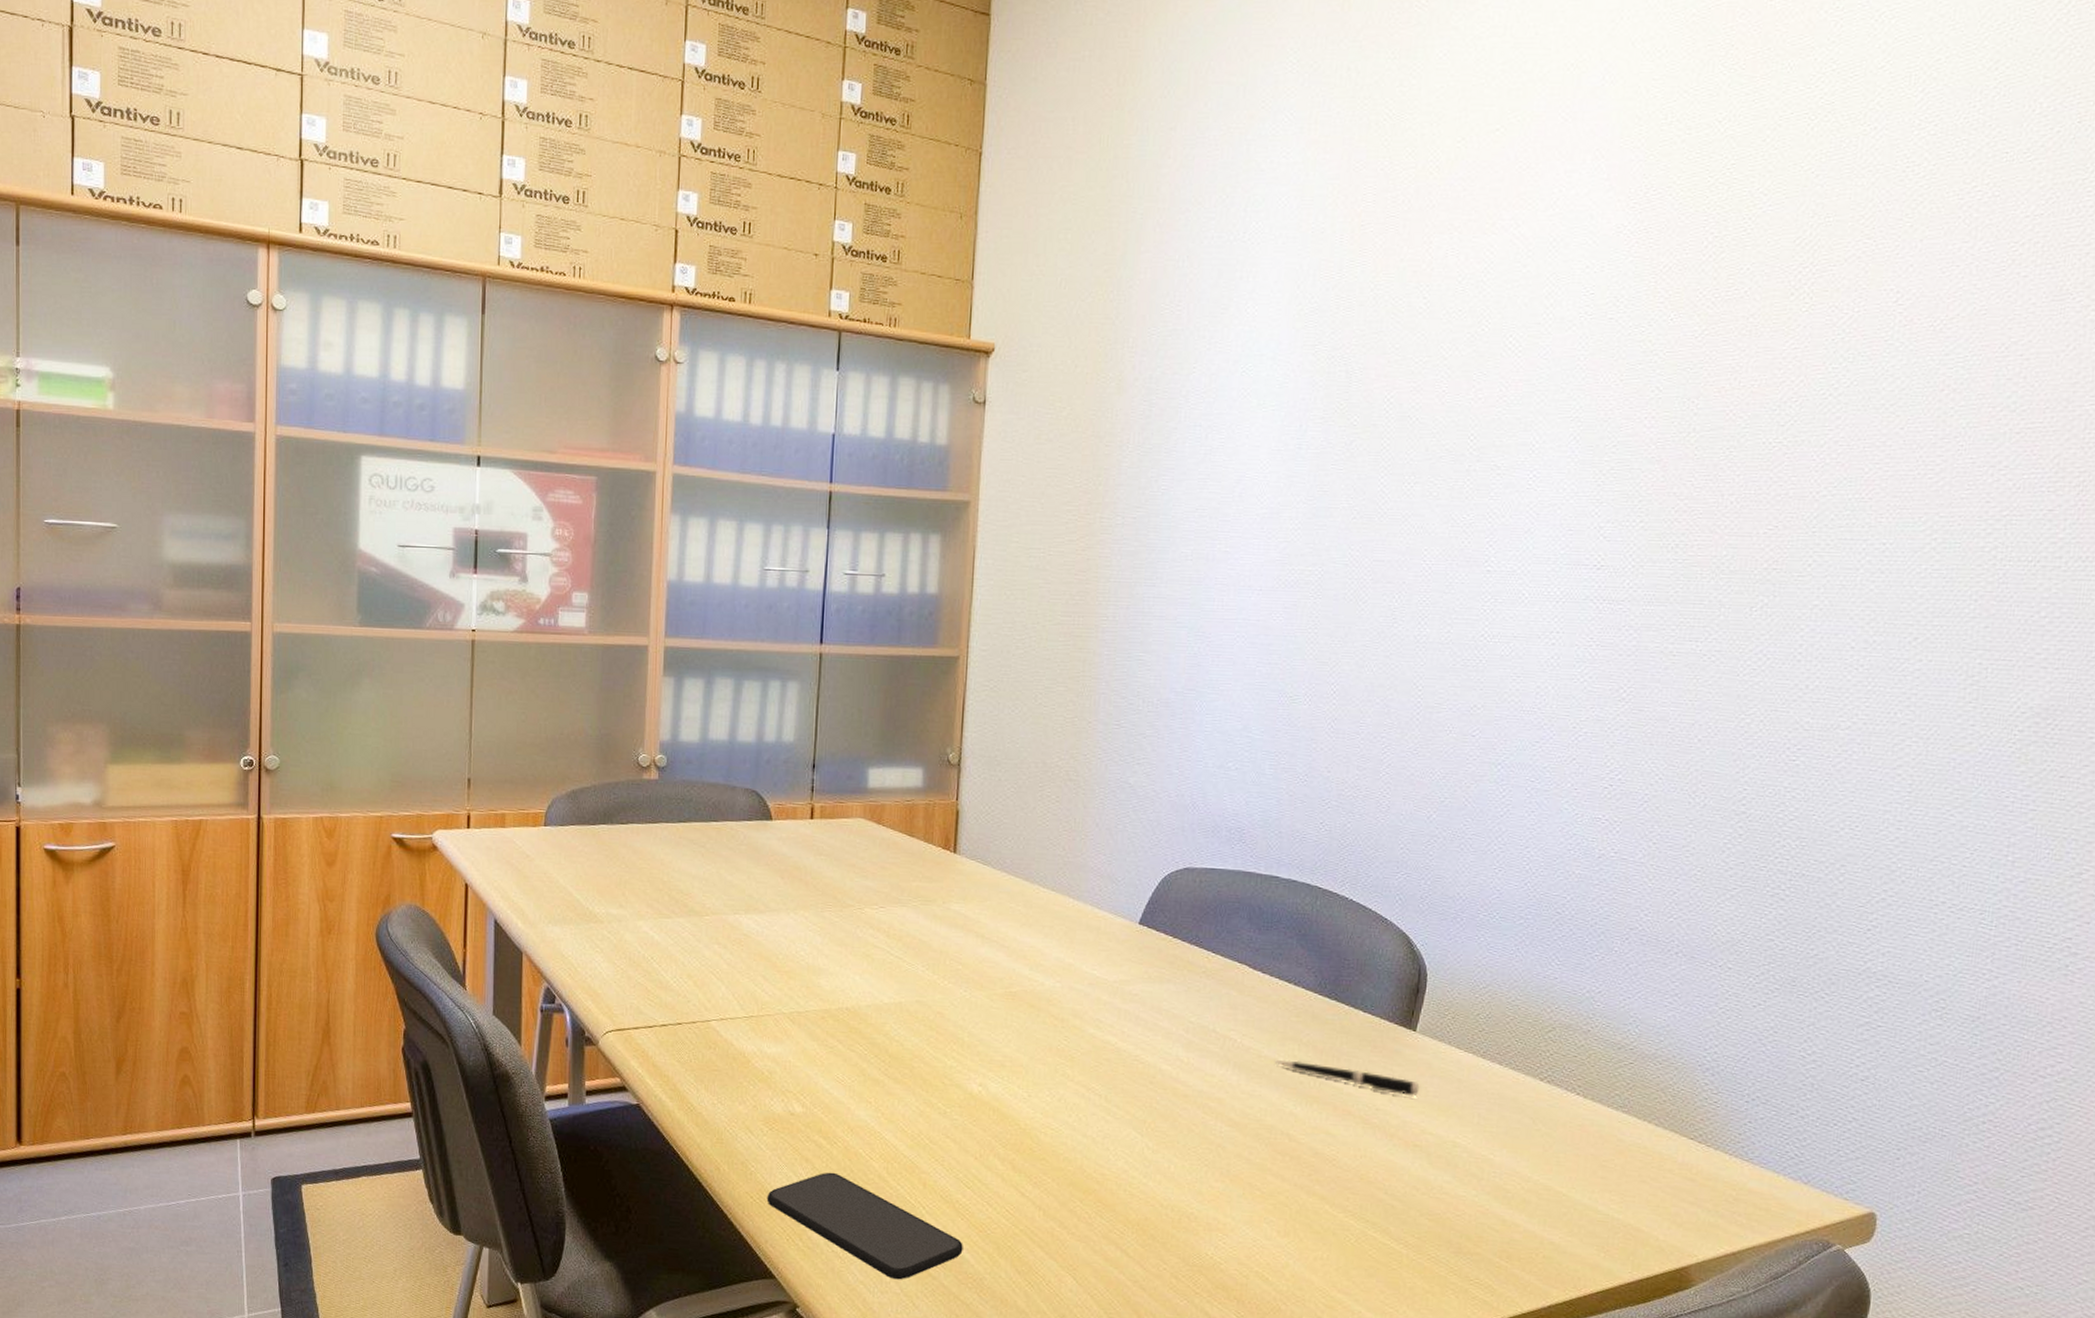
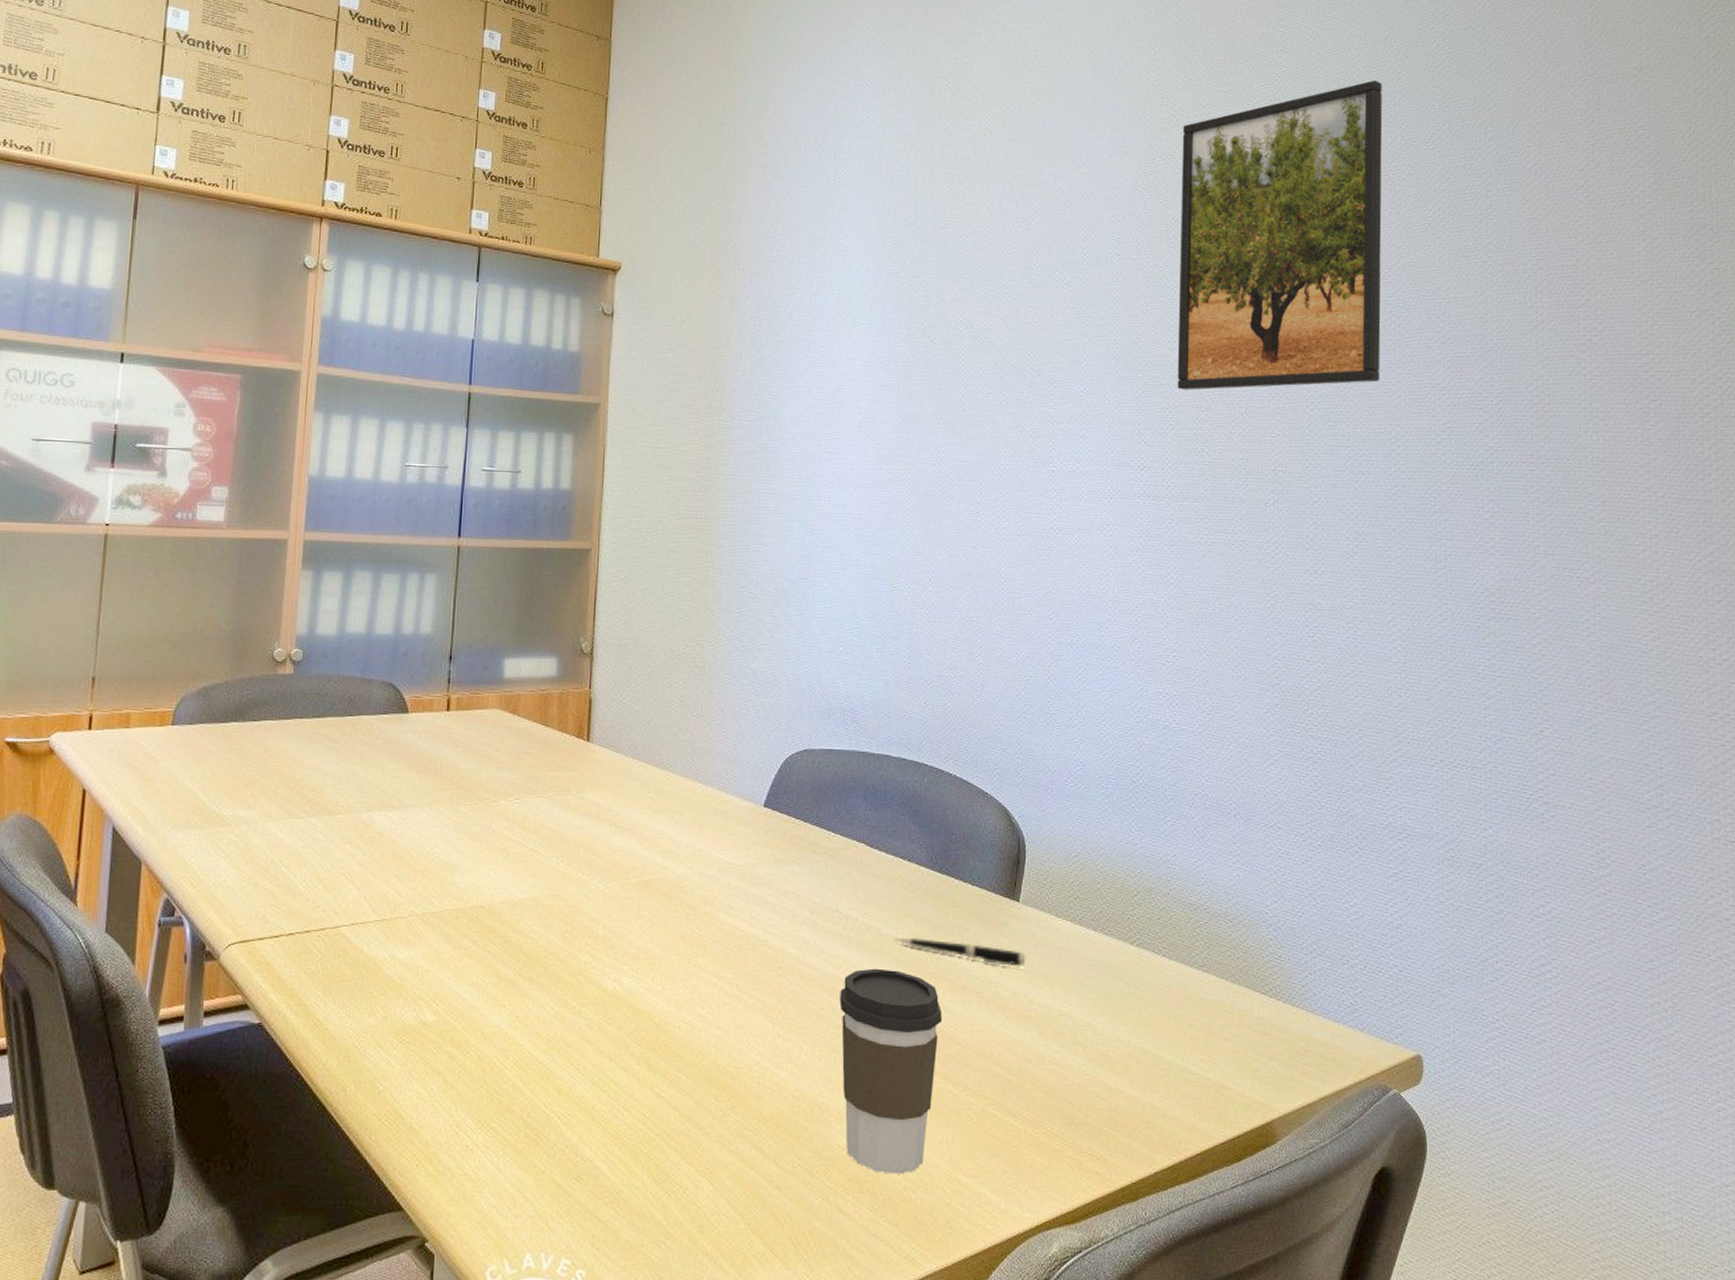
smartphone: present [766,1172,963,1280] -> none [395,1085,599,1201]
coffee cup: none [1213,1088,1324,1286] -> present [839,968,943,1174]
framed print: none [1651,74,1970,475] -> present [1177,80,1383,390]

